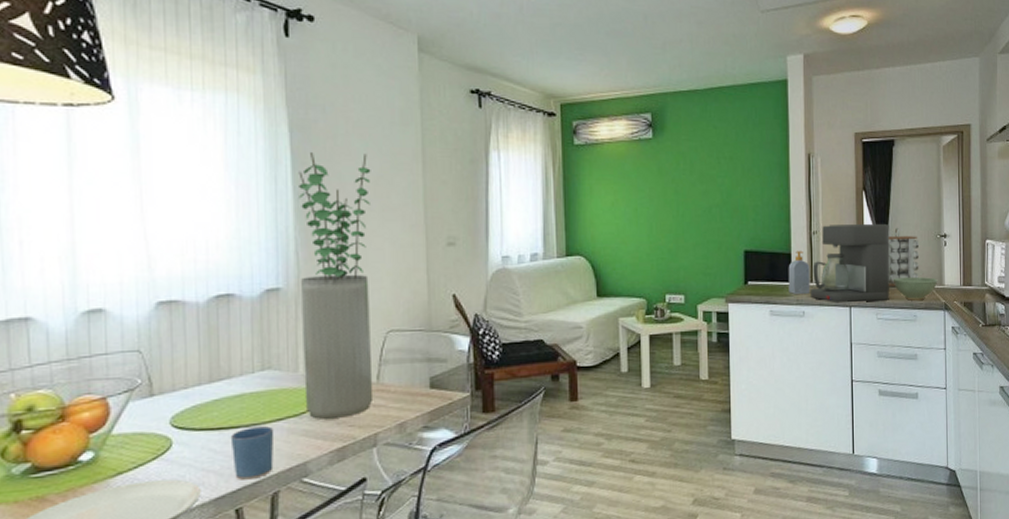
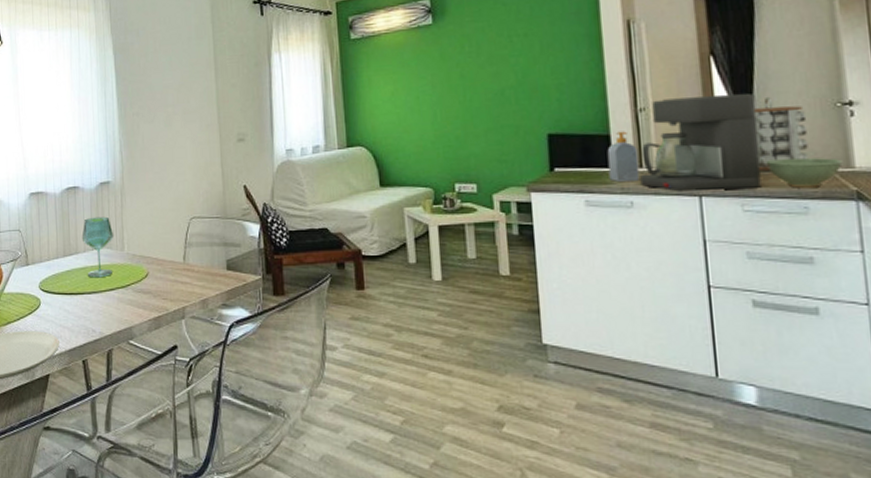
mug: present [230,426,275,480] -> none [78,294,109,337]
wine glass: none [237,331,285,407] -> present [81,216,115,278]
vase: present [298,151,374,419] -> none [121,66,181,291]

